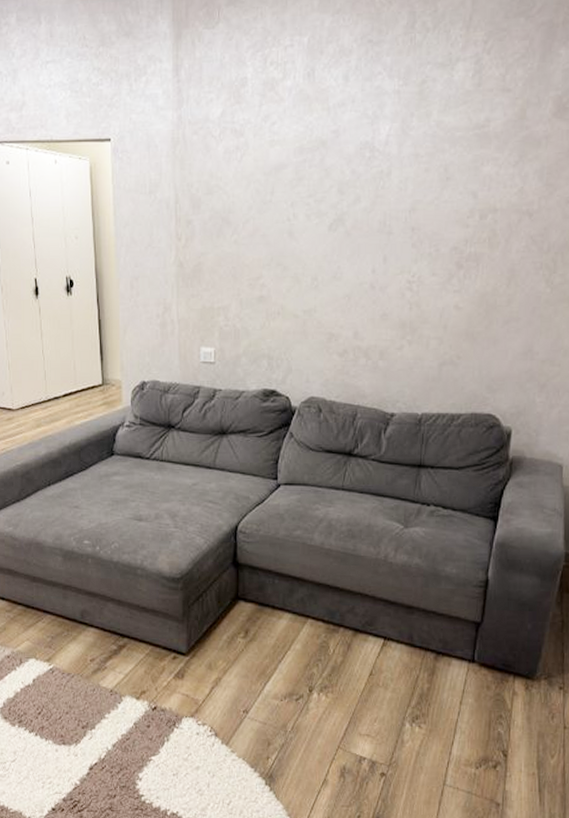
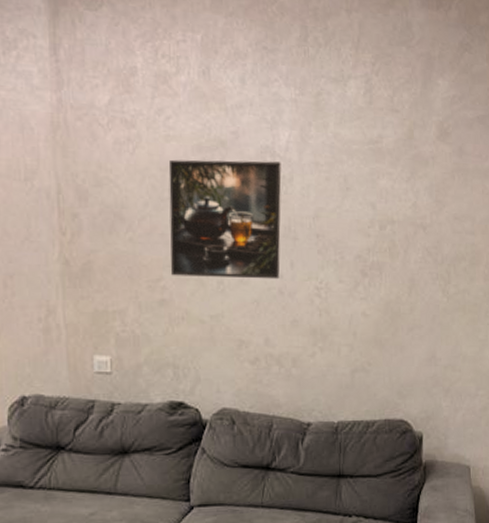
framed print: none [269,157,380,275] -> present [168,159,282,279]

